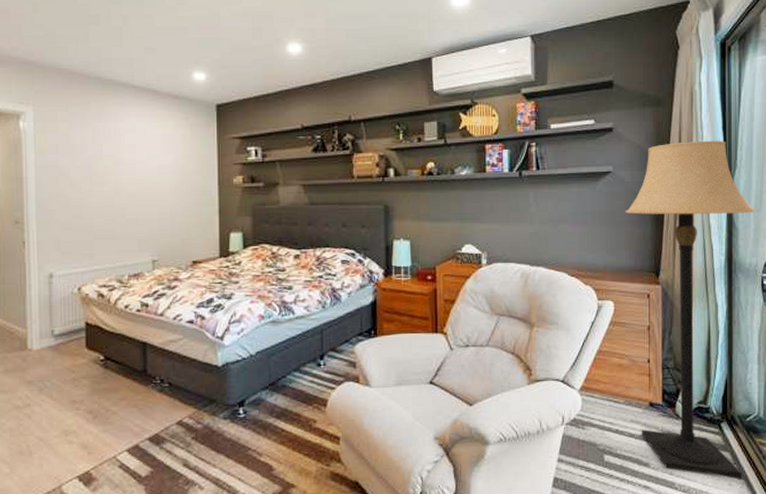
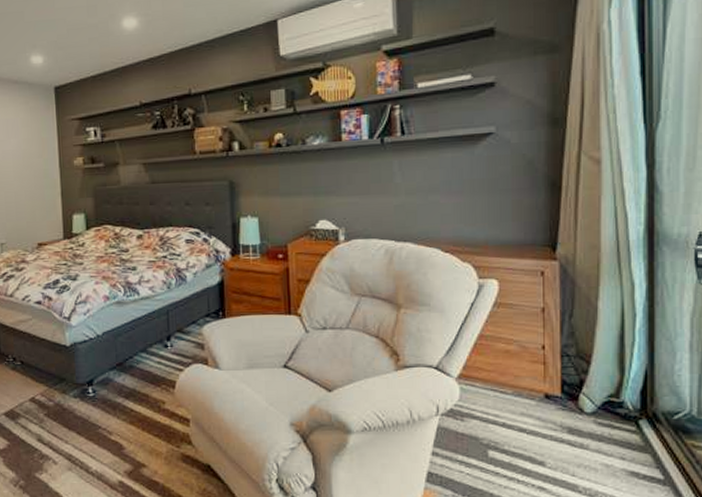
lamp: present [625,140,757,479] -> none [511,87,688,485]

